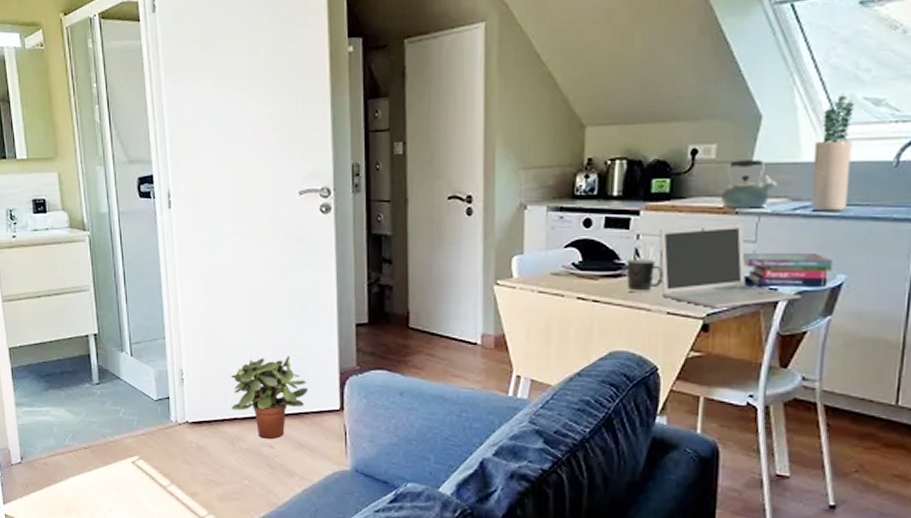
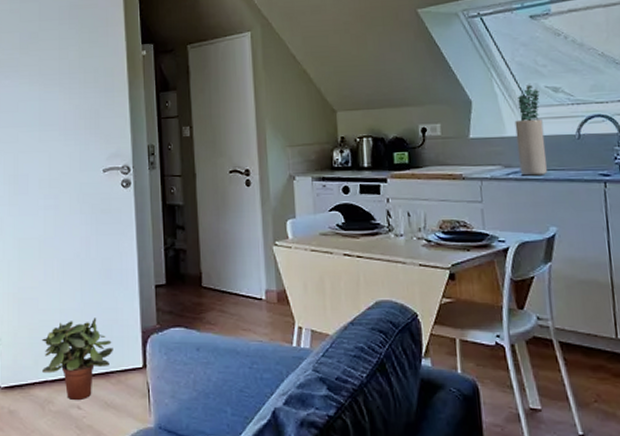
mug: present [626,258,663,293] -> none [381,218,413,249]
laptop: present [659,223,802,309] -> none [405,186,525,260]
kettle: present [721,160,777,210] -> none [450,135,492,177]
books: present [743,252,833,287] -> none [473,209,545,239]

